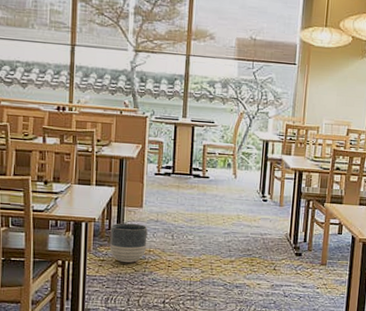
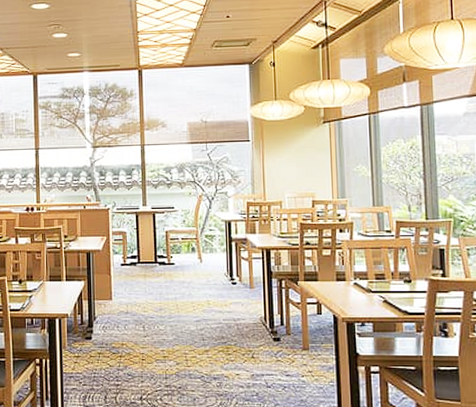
planter: present [109,223,148,263] -> none [83,317,119,359]

